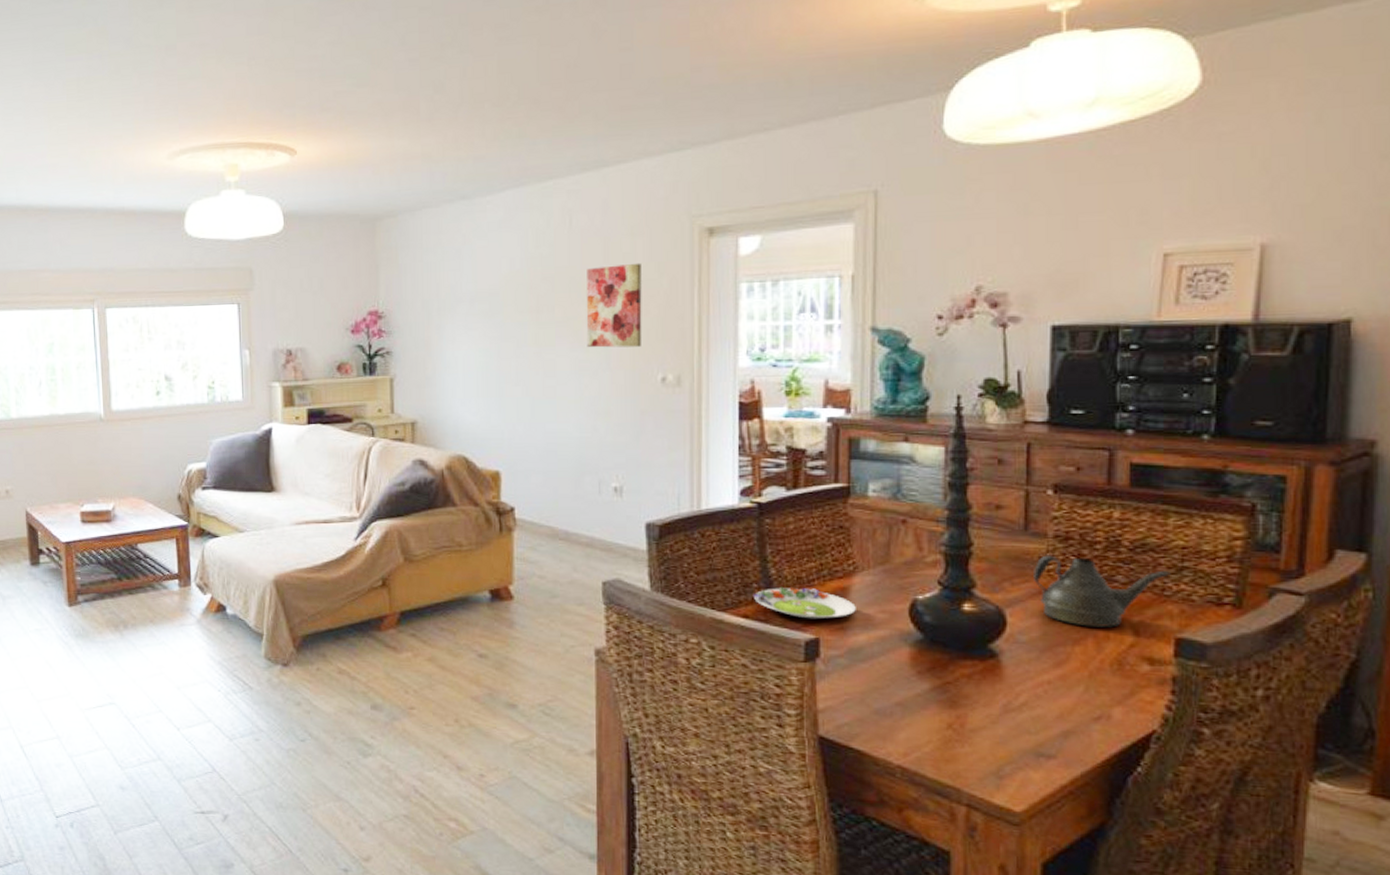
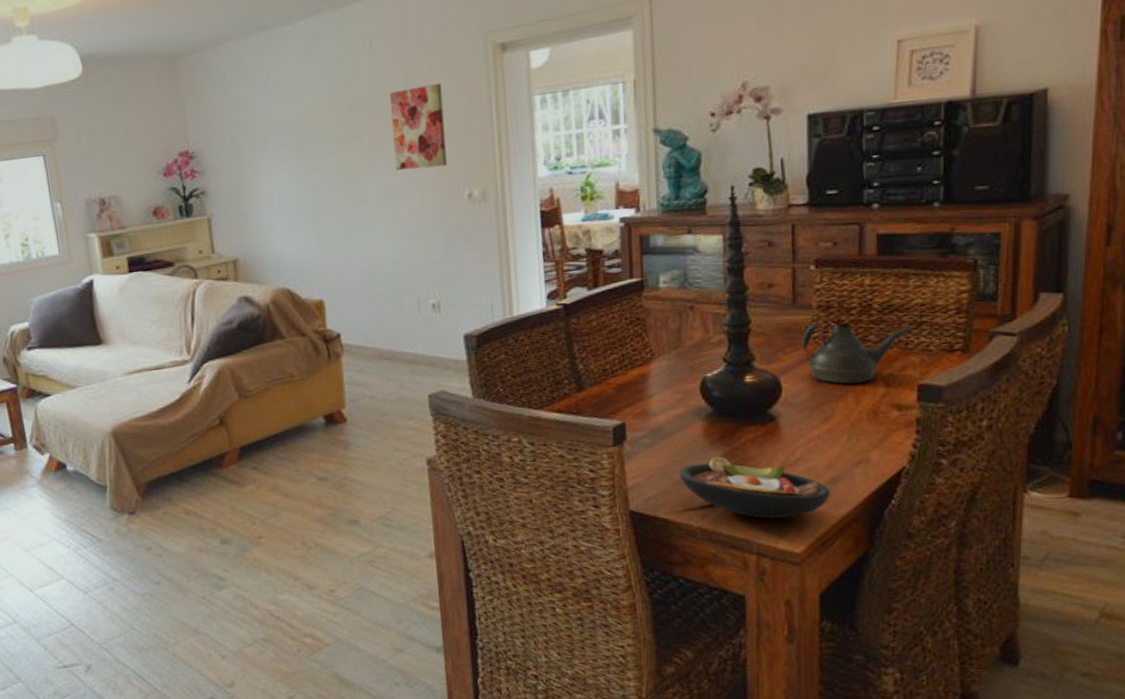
salad plate: present [754,586,856,620] -> none [566,378,655,407]
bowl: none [879,688,1062,770] -> present [679,456,831,519]

